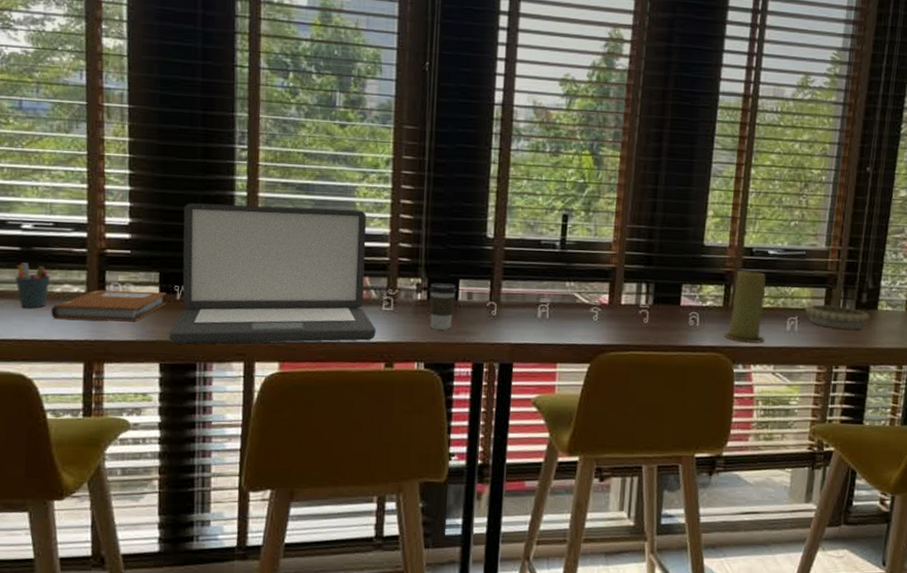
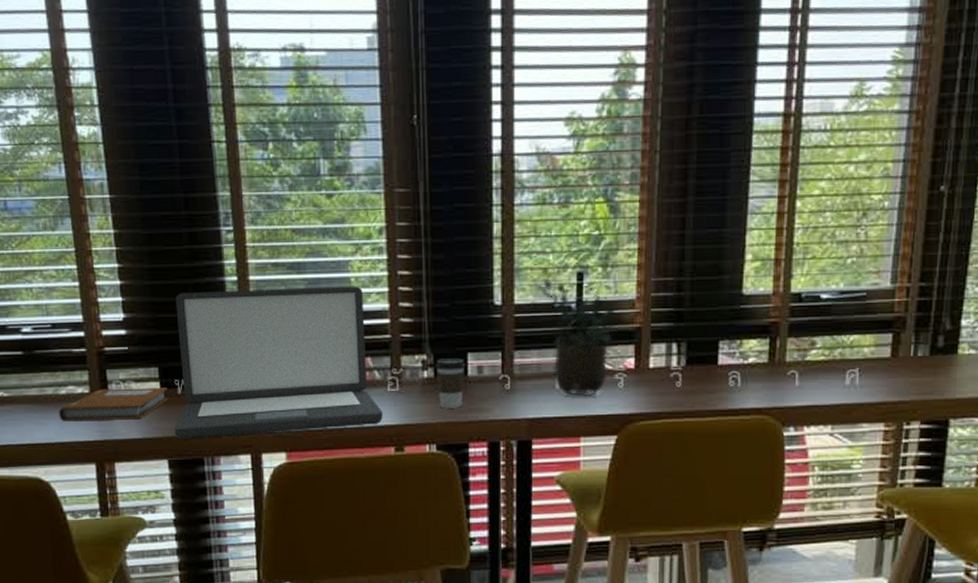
pen holder: present [14,263,51,308] -> none [21,367,55,412]
potted plant: none [531,208,594,326] -> present [541,268,615,396]
candle: present [723,270,766,344] -> none [770,319,820,403]
decorative bowl: present [805,304,870,330] -> none [867,352,949,380]

